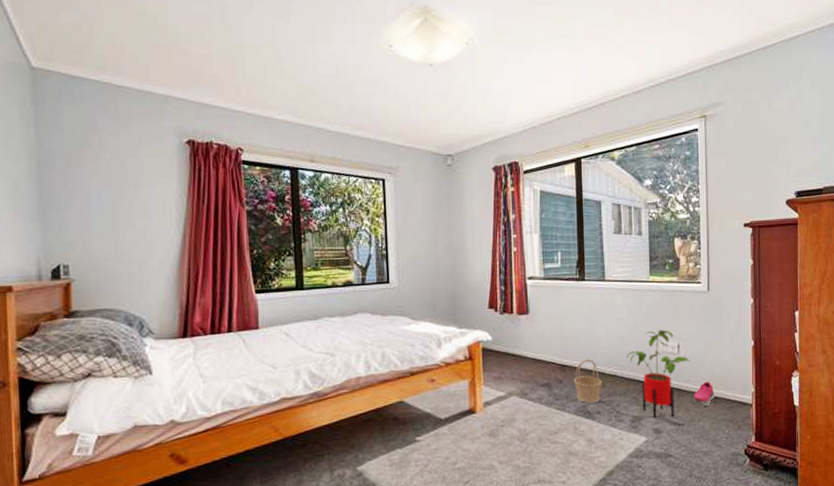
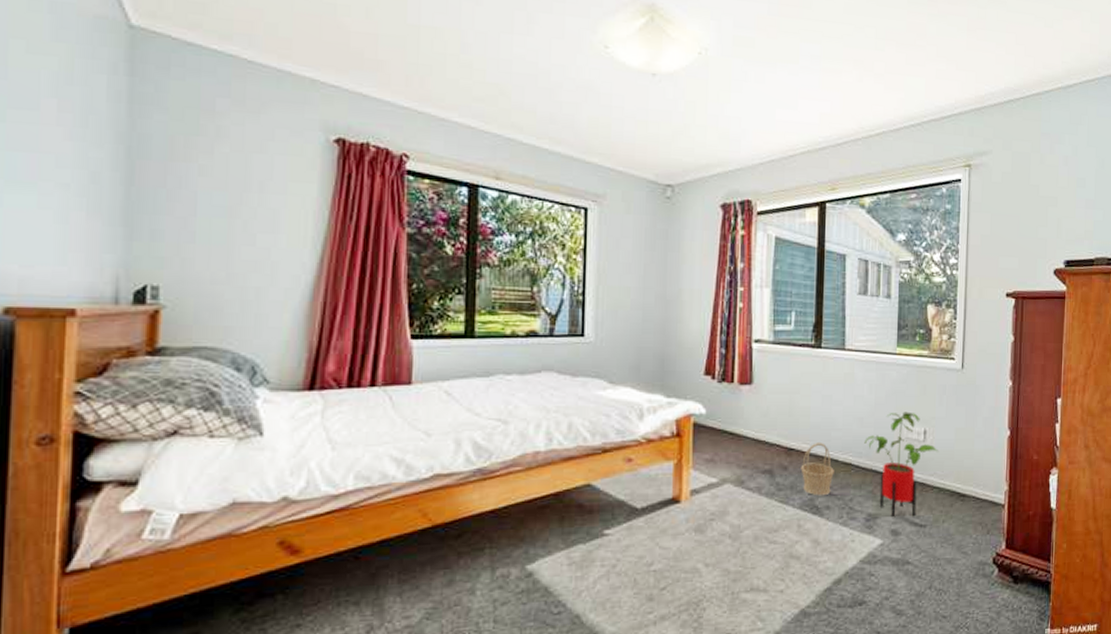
shoe: present [693,381,715,407] -> none [938,475,963,506]

